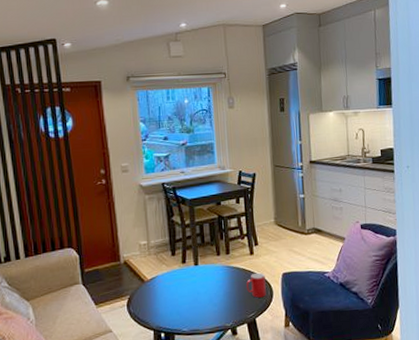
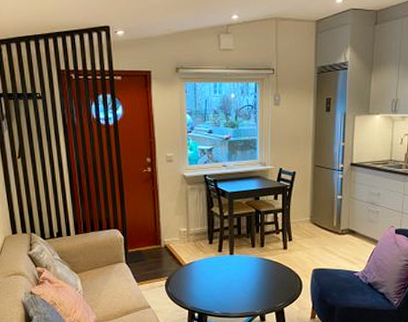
cup: present [246,272,266,298] -> none [277,266,296,290]

